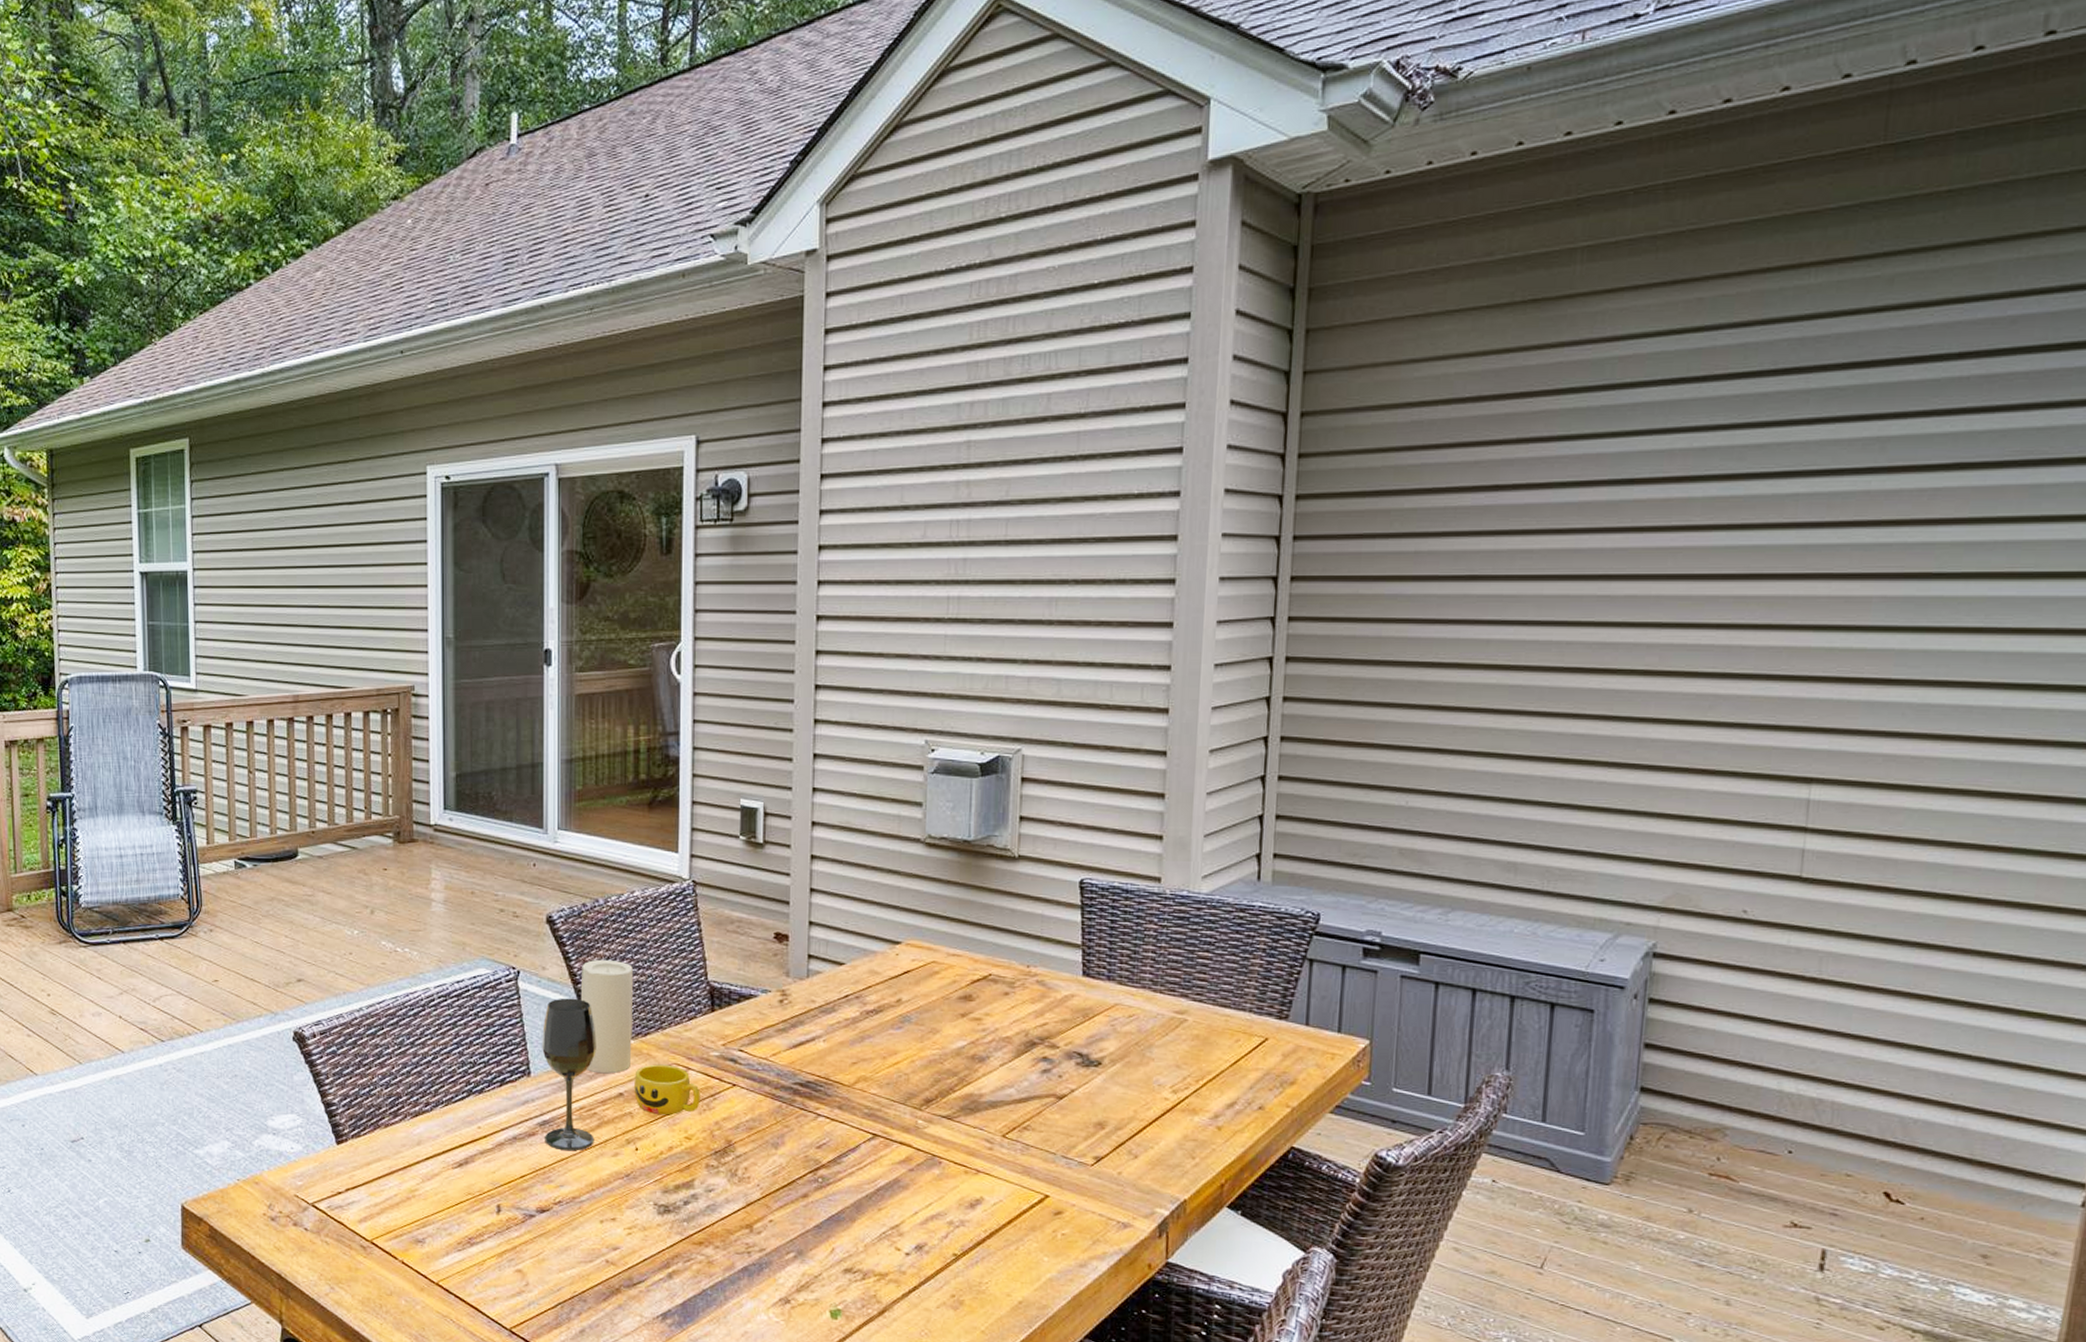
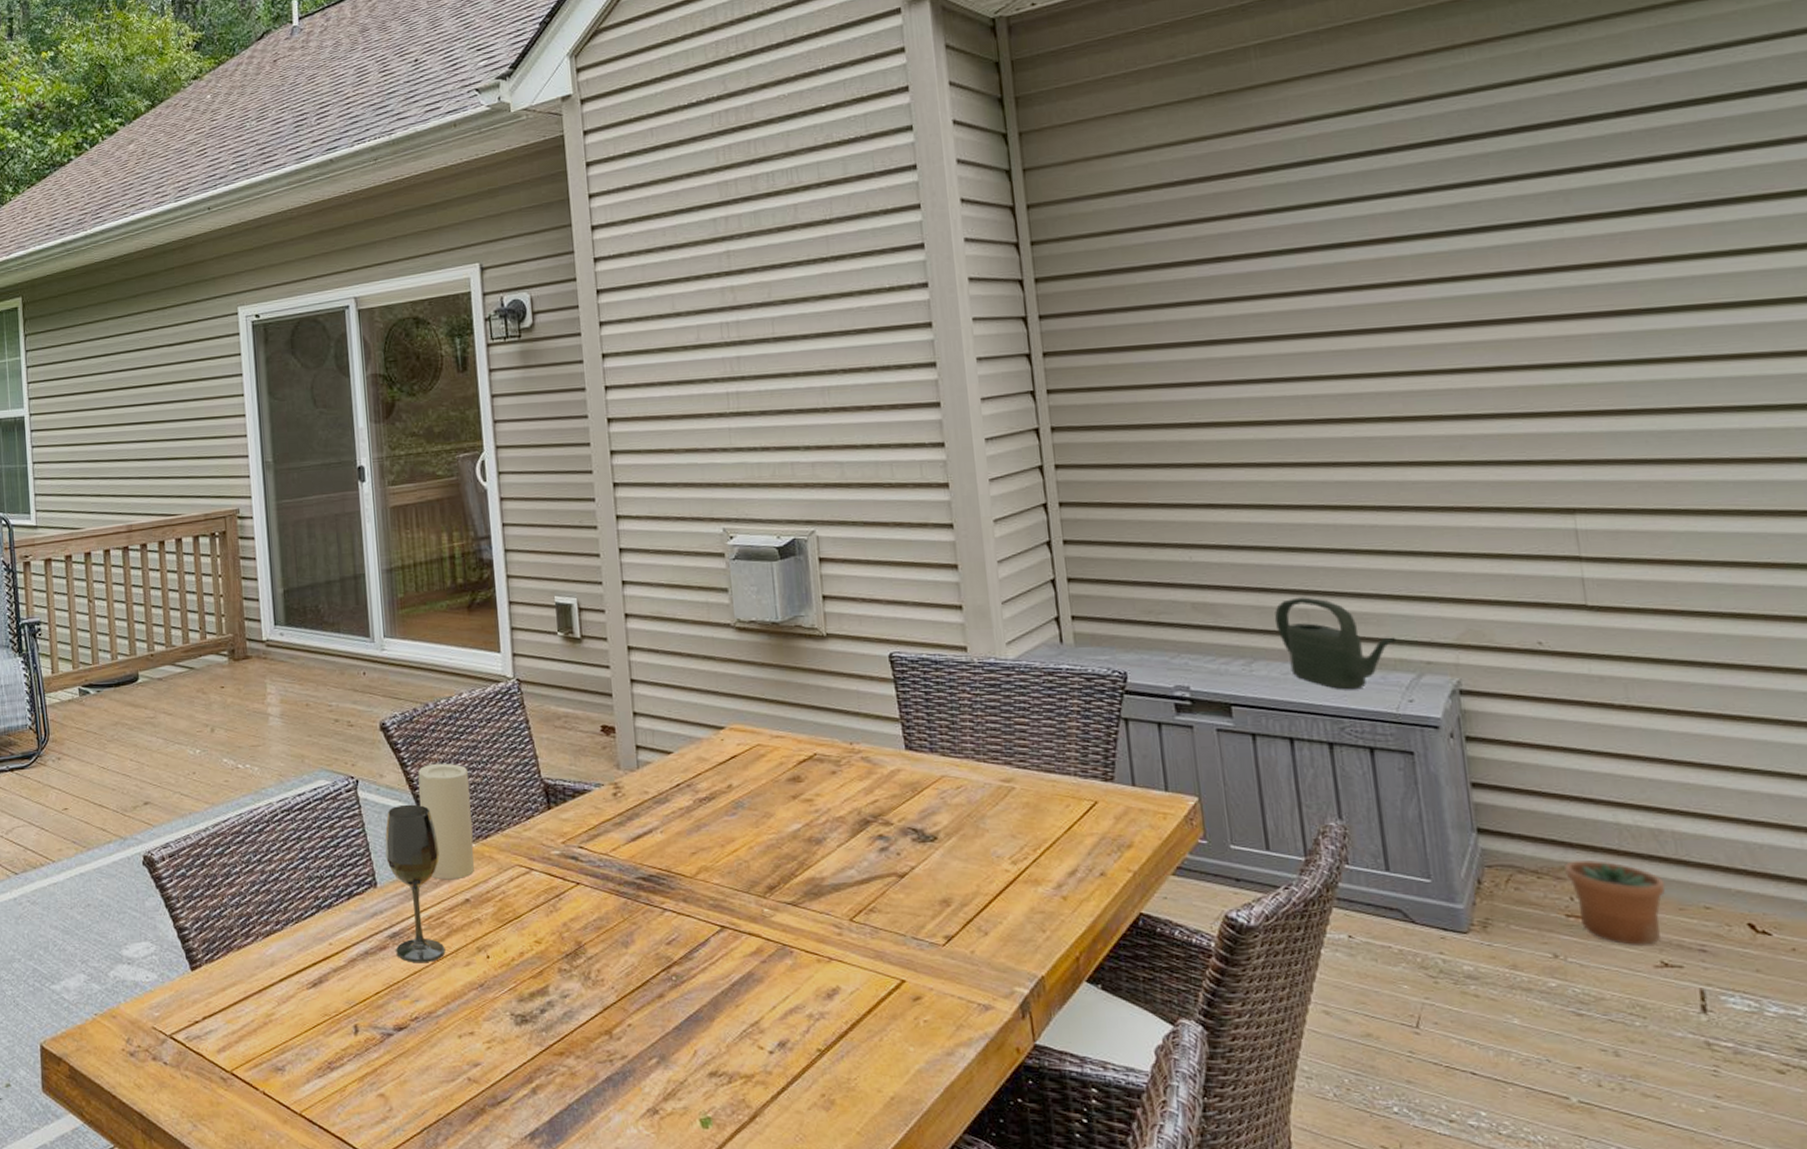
cup: present [633,1064,700,1116] -> none [478,866,546,920]
watering can: none [1480,850,1601,946] -> present [1274,597,1397,690]
planter: none [1716,1124,1813,1206] -> present [1563,860,1666,945]

